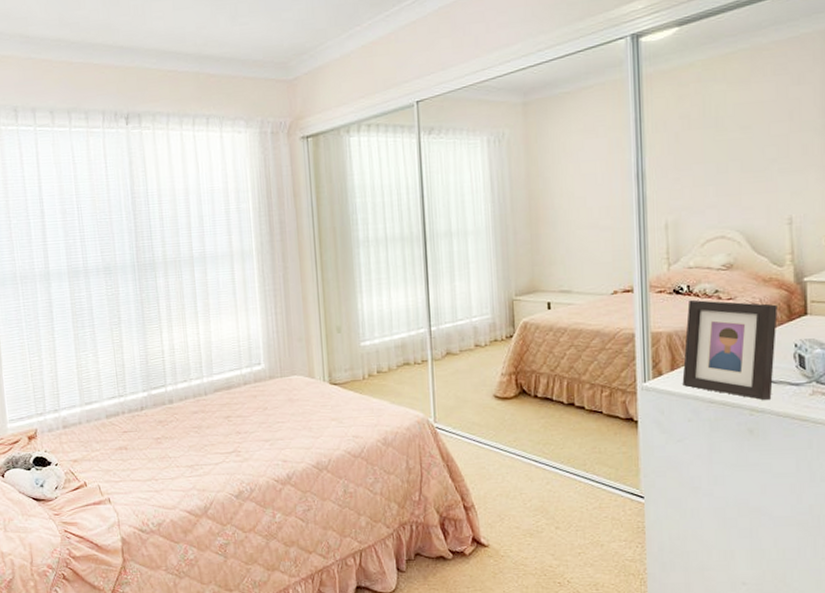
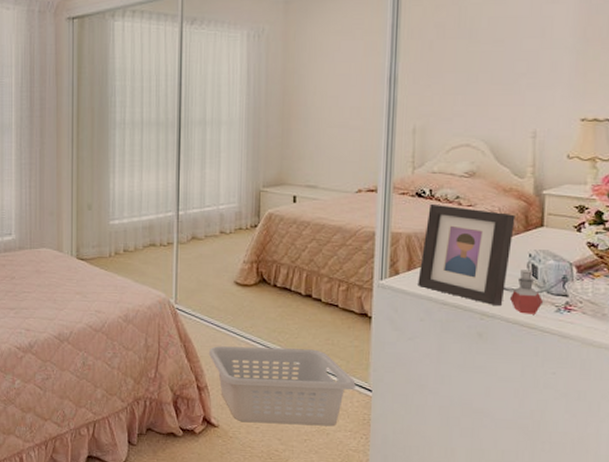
laundry basket: none [472,459,627,540] -> present [208,346,356,426]
perfume bottle: none [779,360,814,406] -> present [510,270,544,314]

